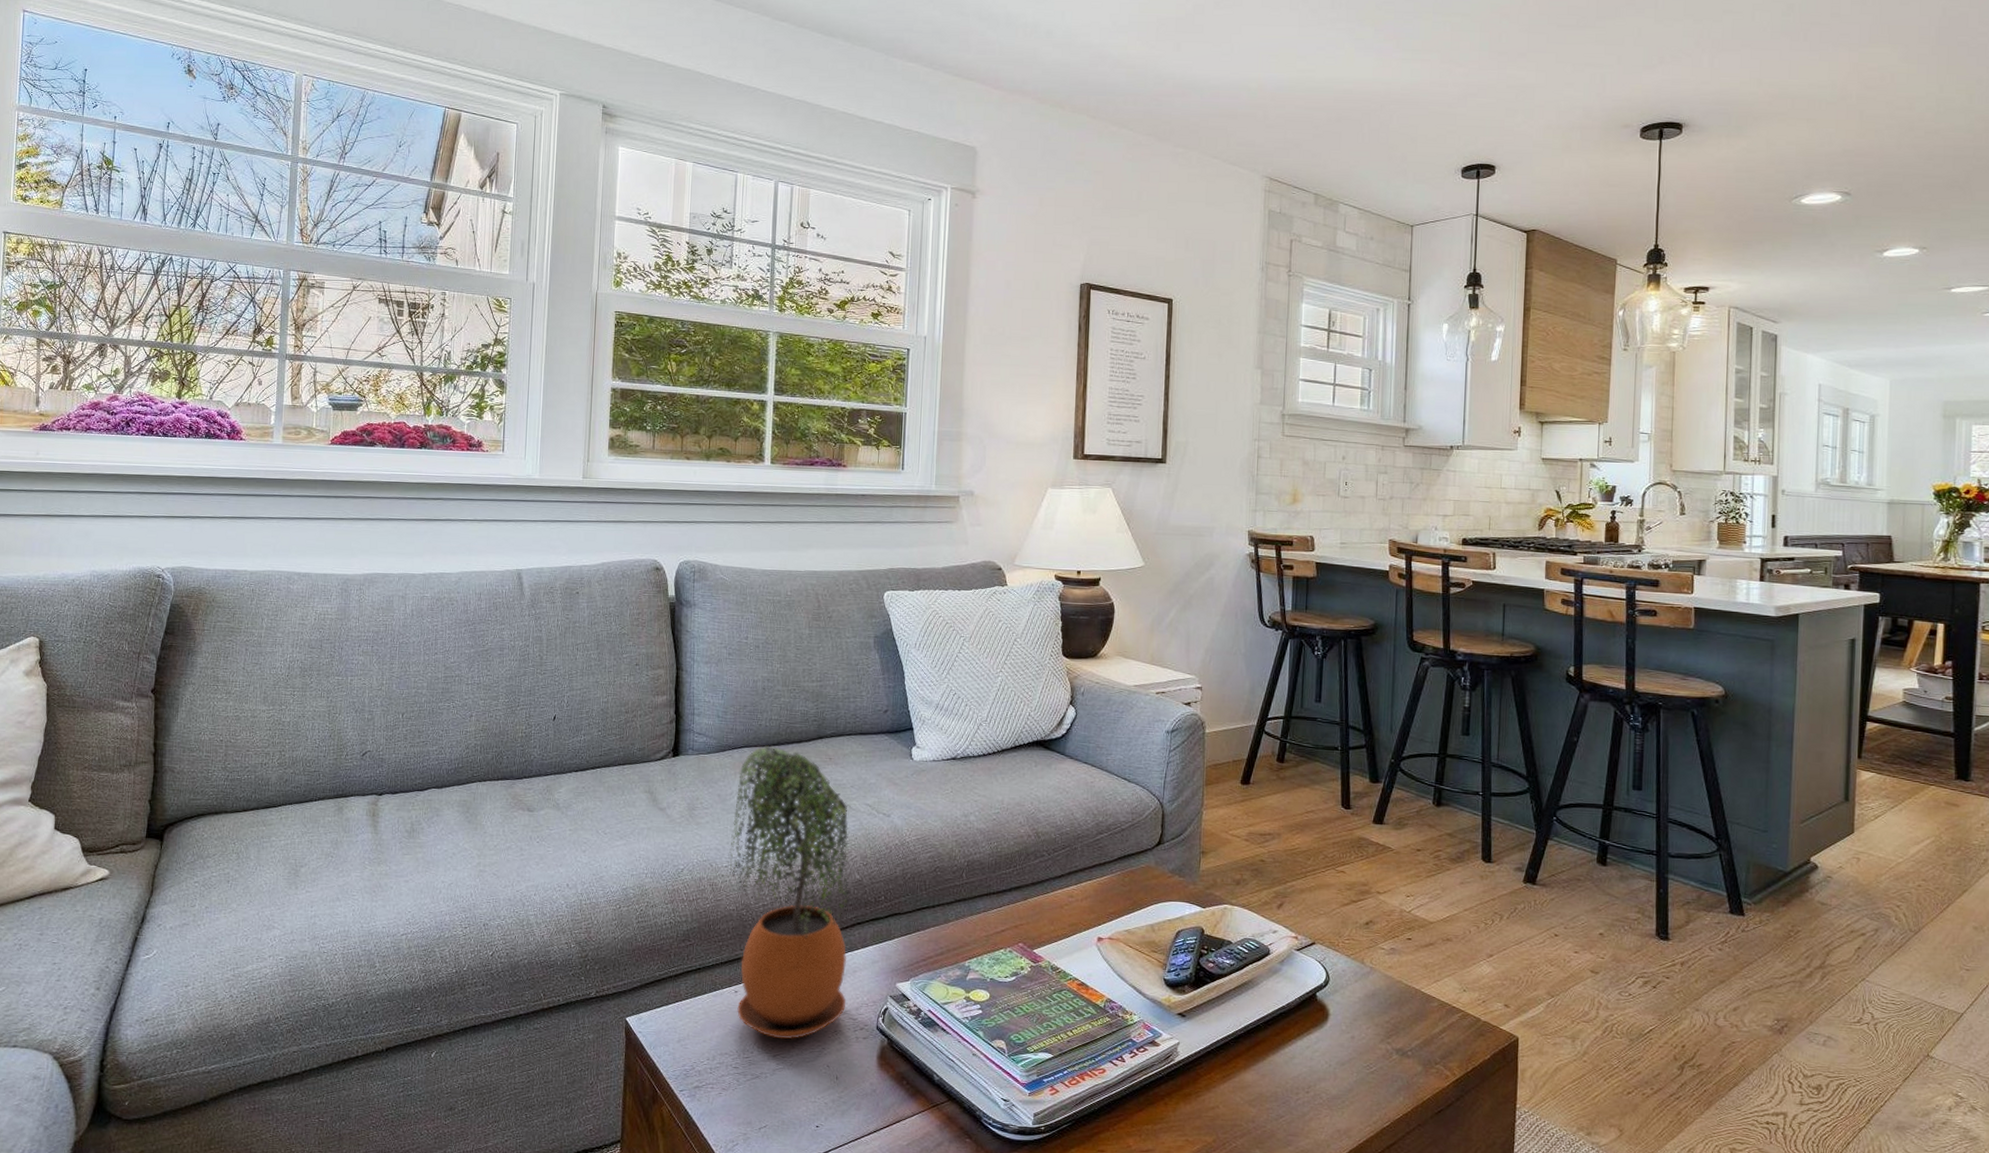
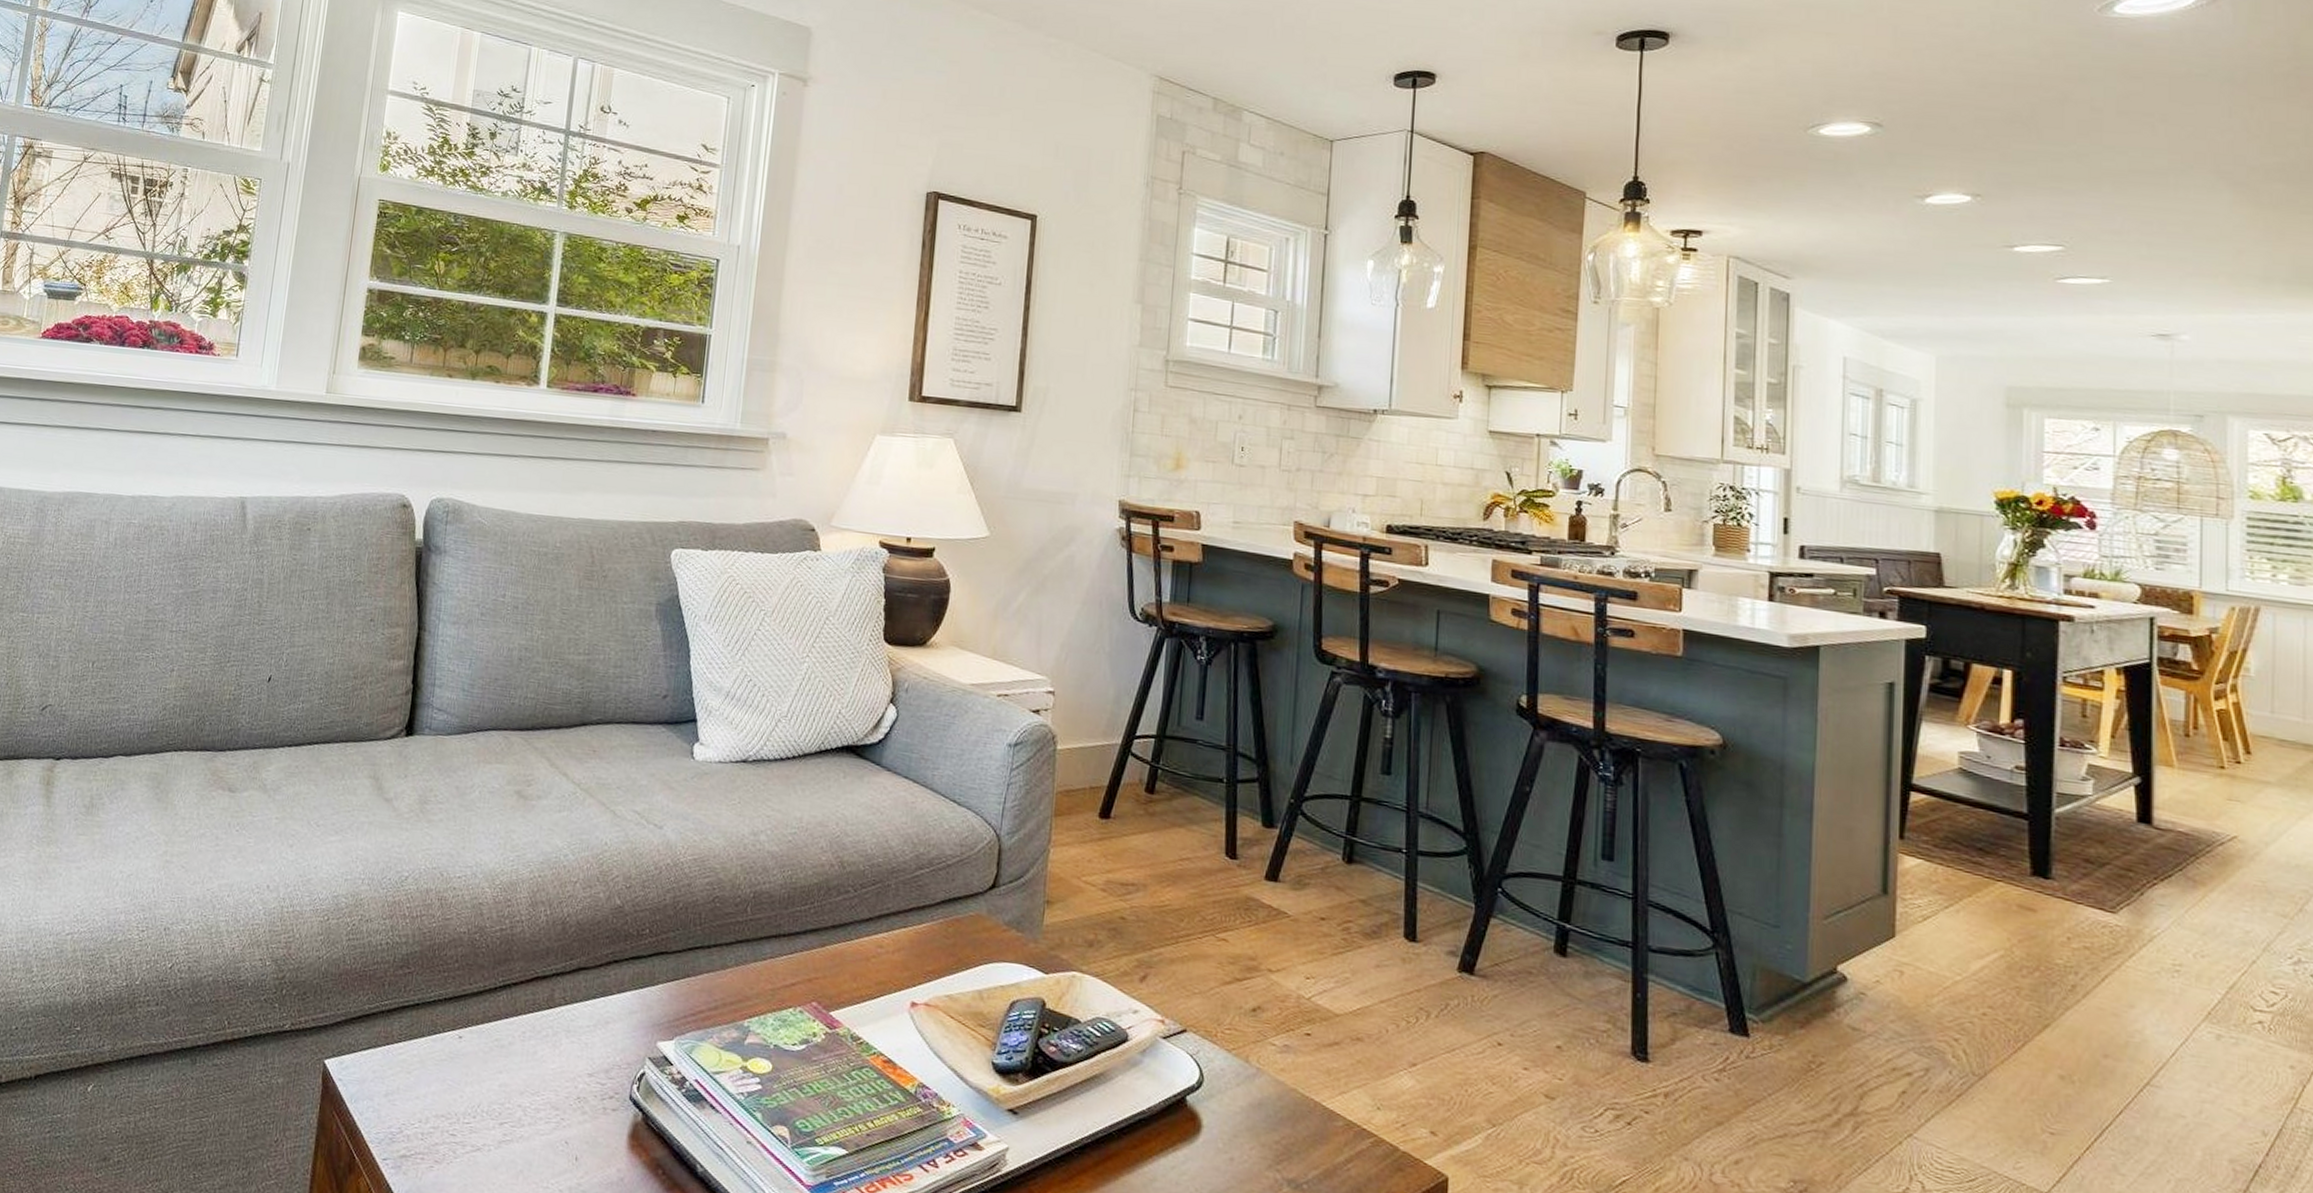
potted plant: present [727,745,850,1040] -> none [460,729,612,1104]

